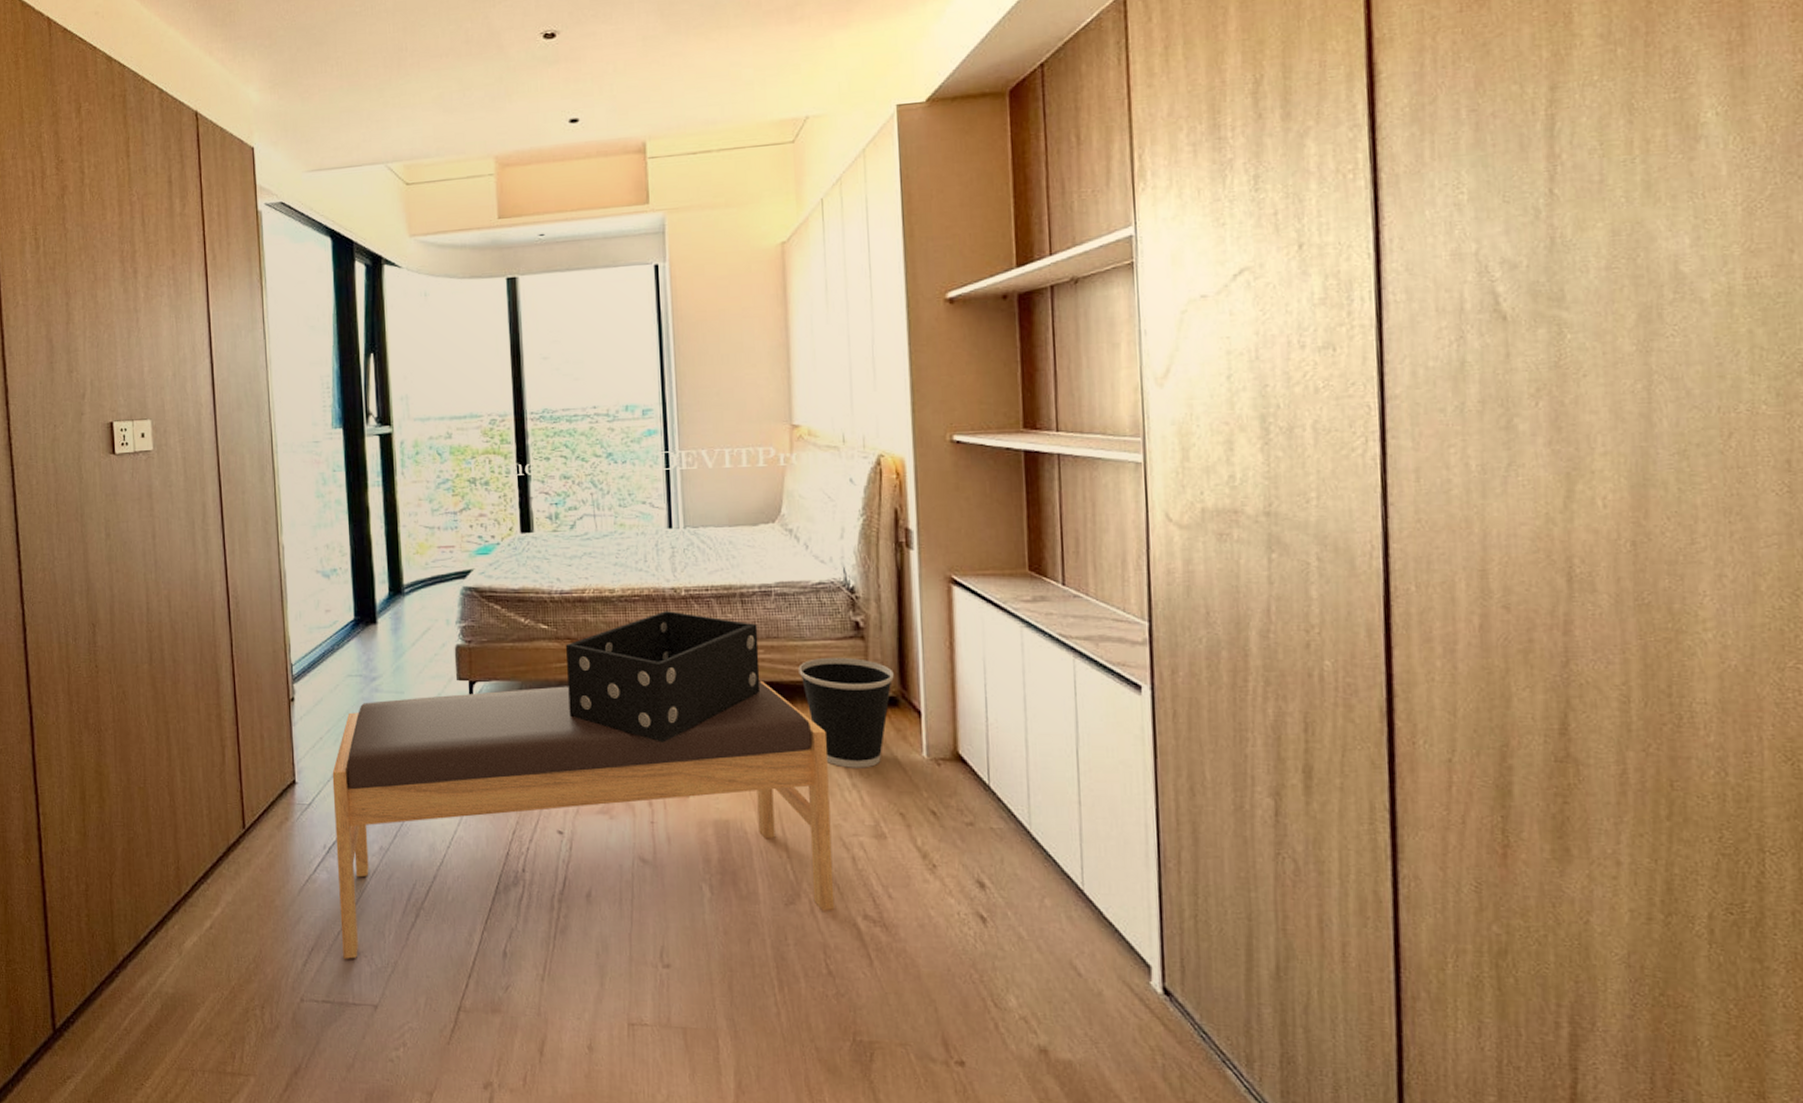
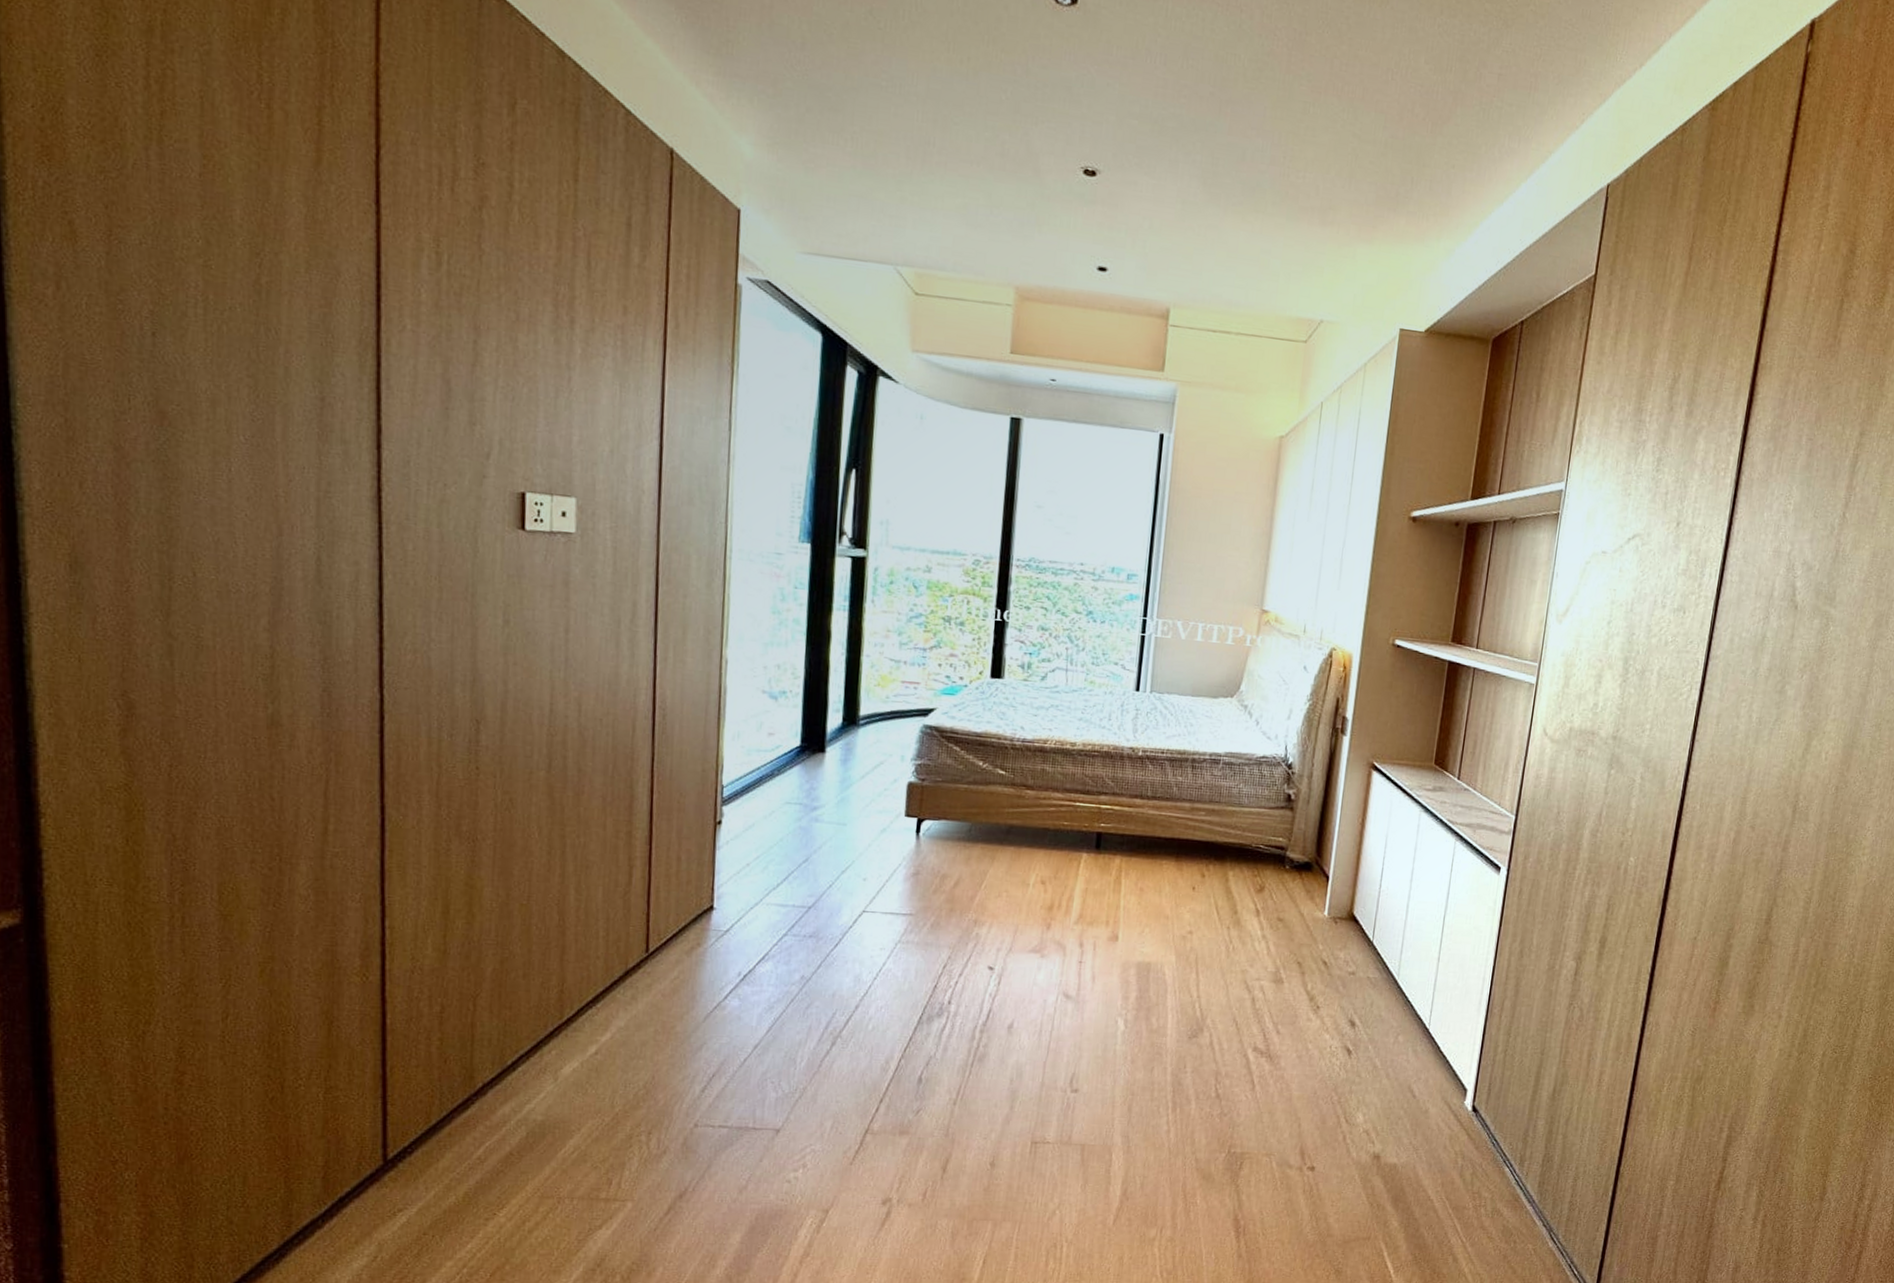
bench: present [332,680,835,959] -> none [747,830,1248,1085]
decorative box: present [565,611,761,743] -> none [1015,768,1203,890]
wastebasket: present [798,657,894,768] -> none [1232,823,1313,923]

